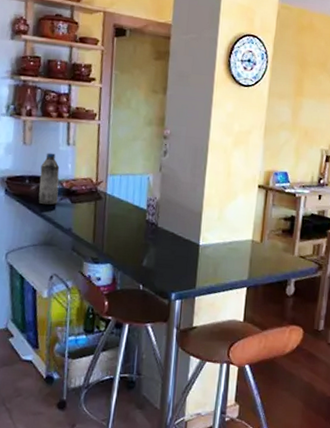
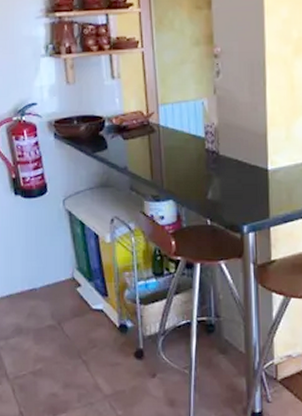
water bottle: present [38,153,60,205] -> none [87,89,109,145]

